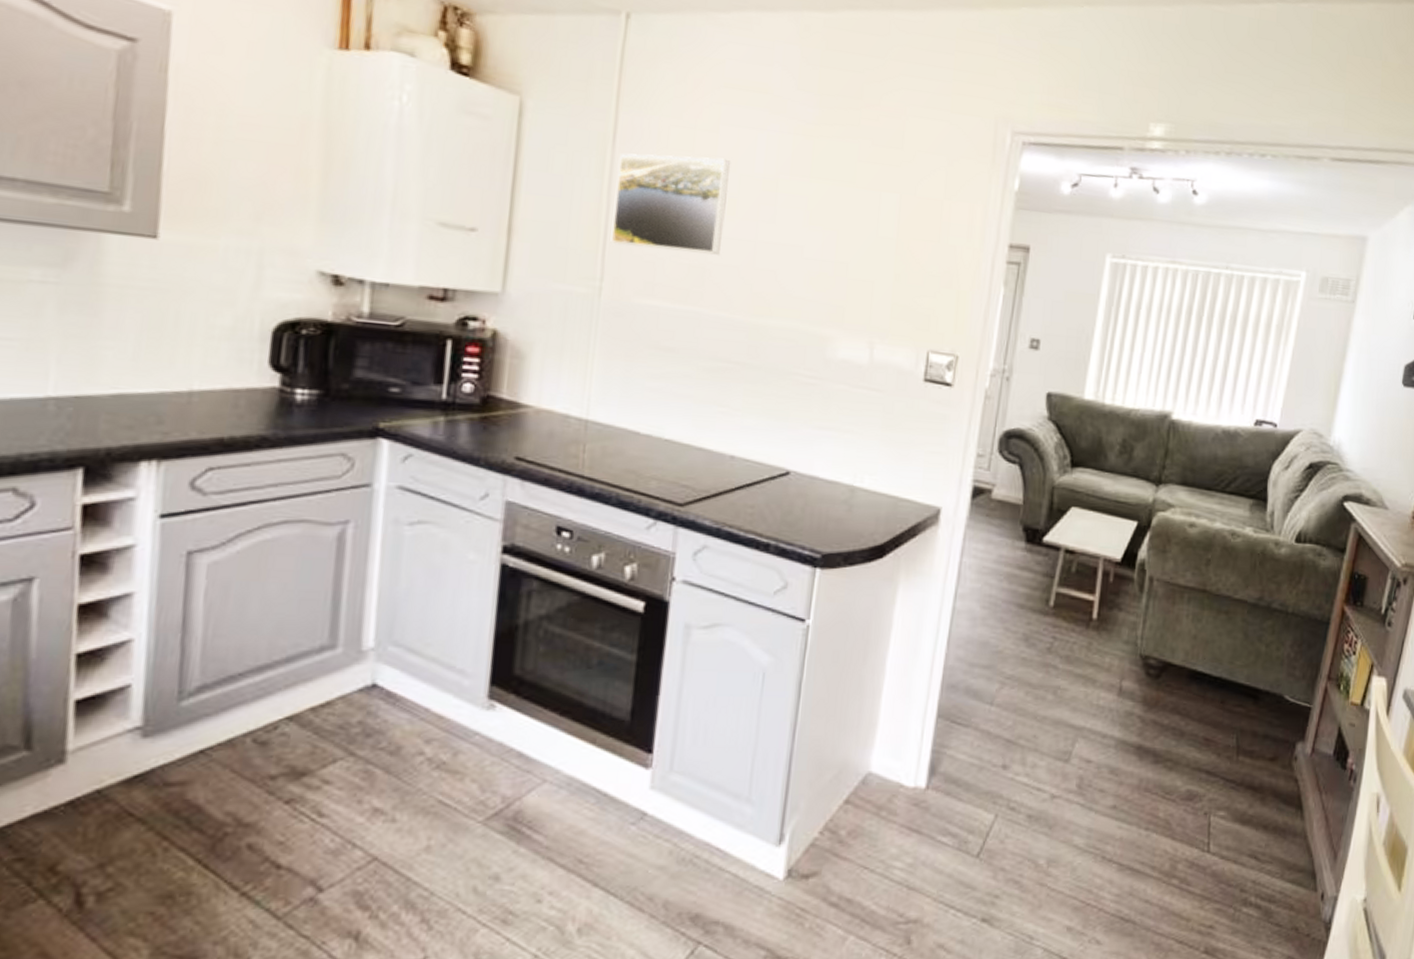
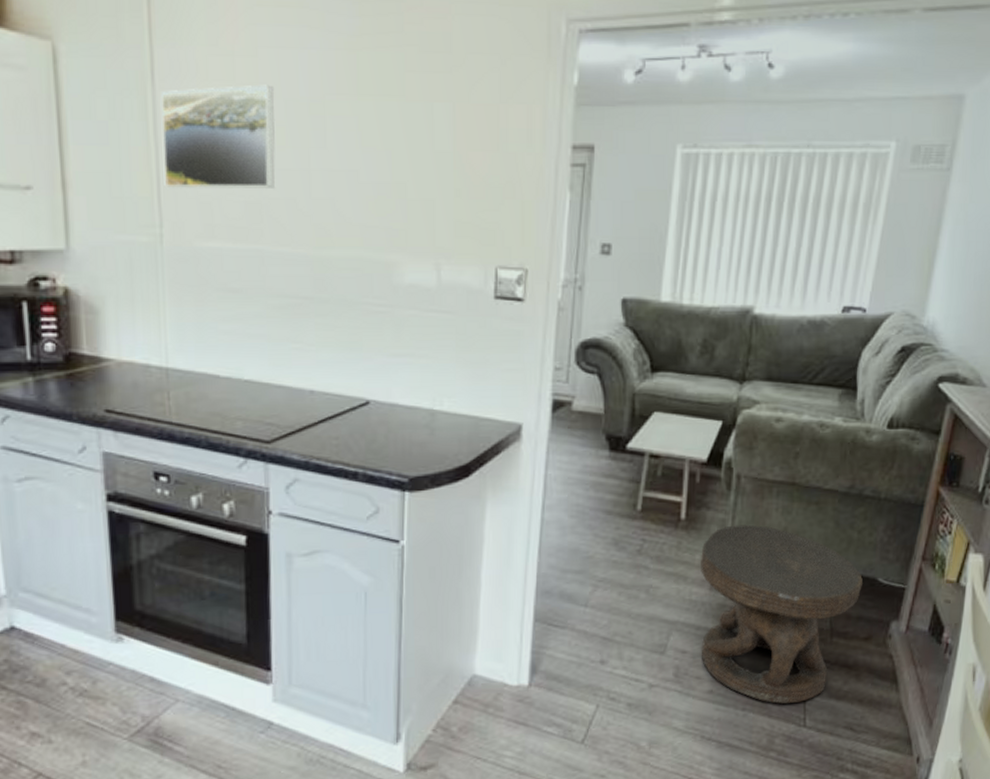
carved stool: none [1105,629,1269,825] -> present [701,524,863,704]

